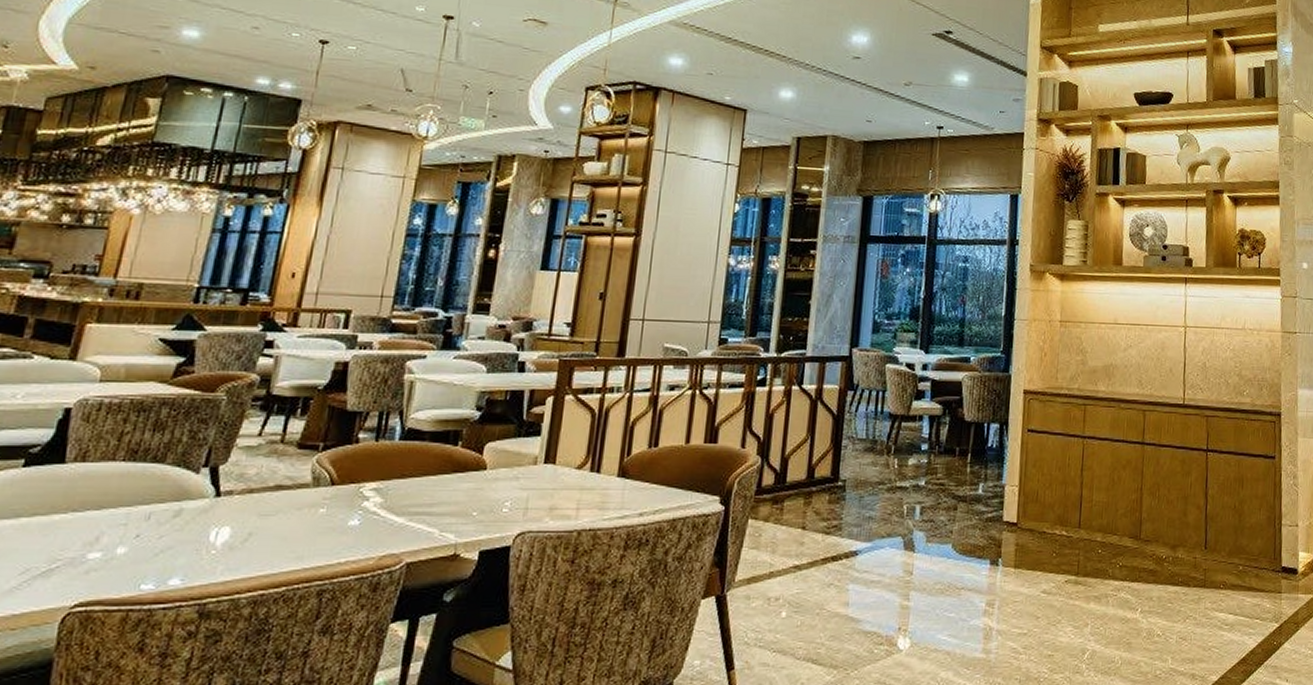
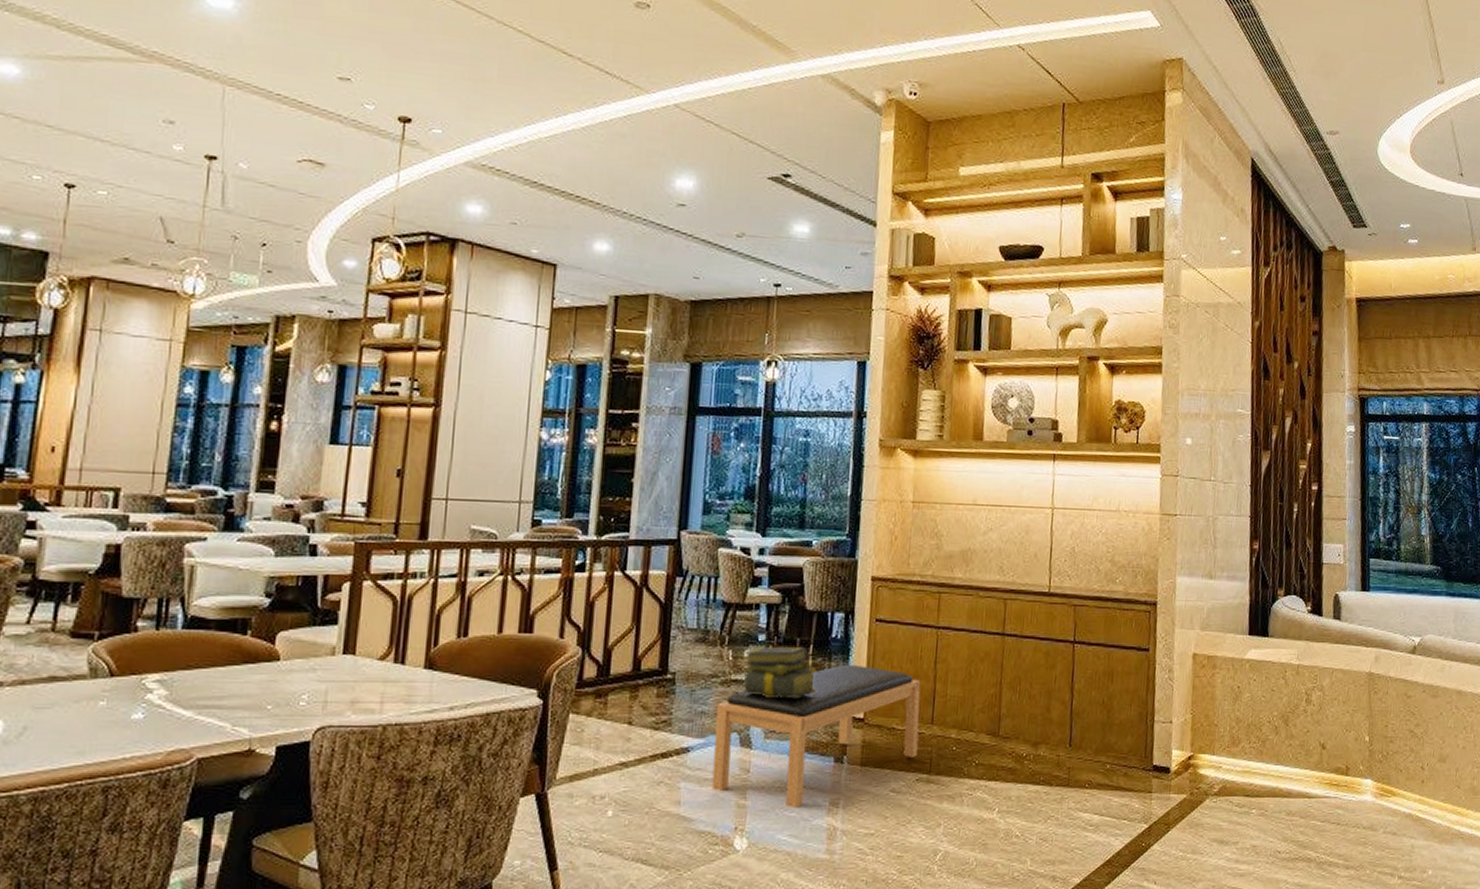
bench: none [877,472,1069,610] -> present [711,664,921,809]
stack of books: none [908,455,973,504] -> present [744,646,815,699]

